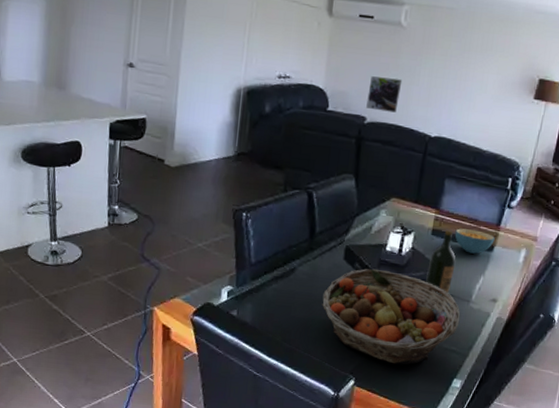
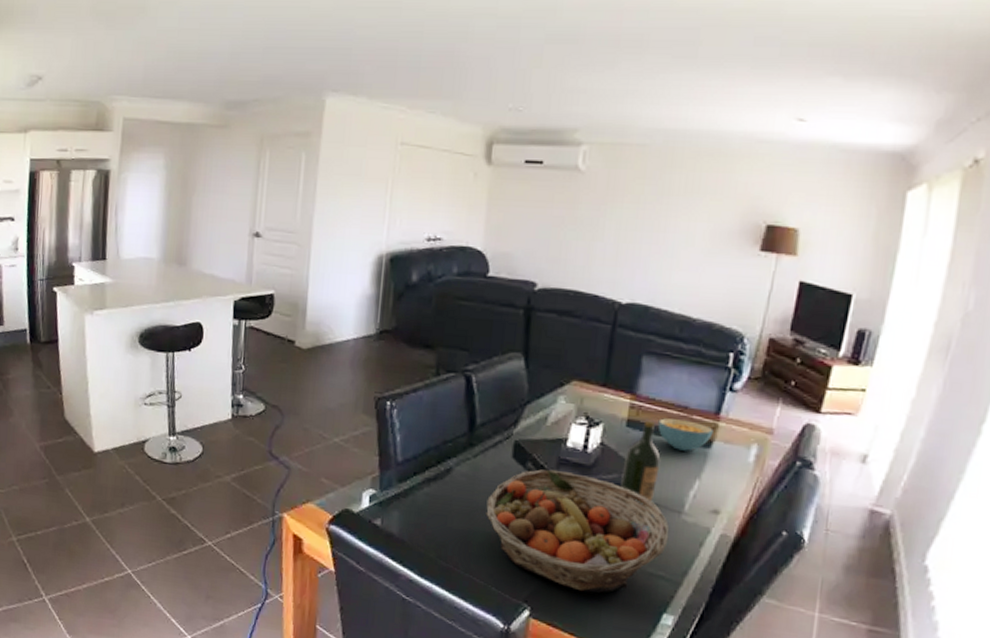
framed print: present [366,76,403,113] -> none [536,233,582,276]

